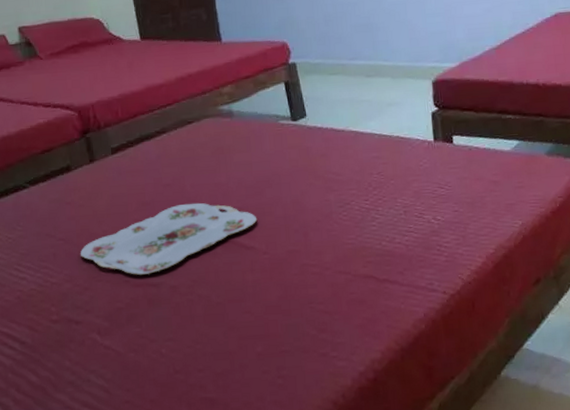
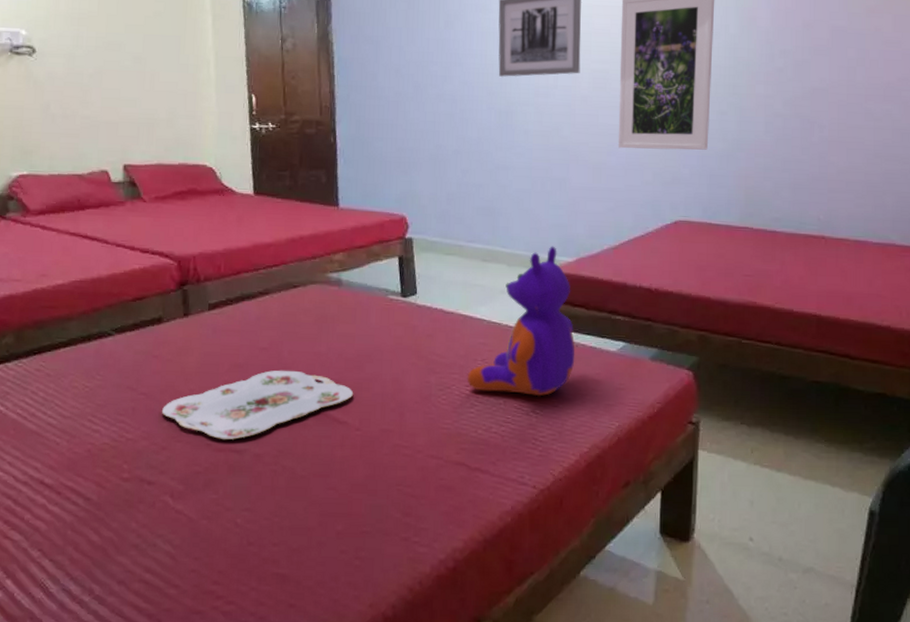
stuffed bear: none [365,53,470,204] -> present [467,246,575,397]

